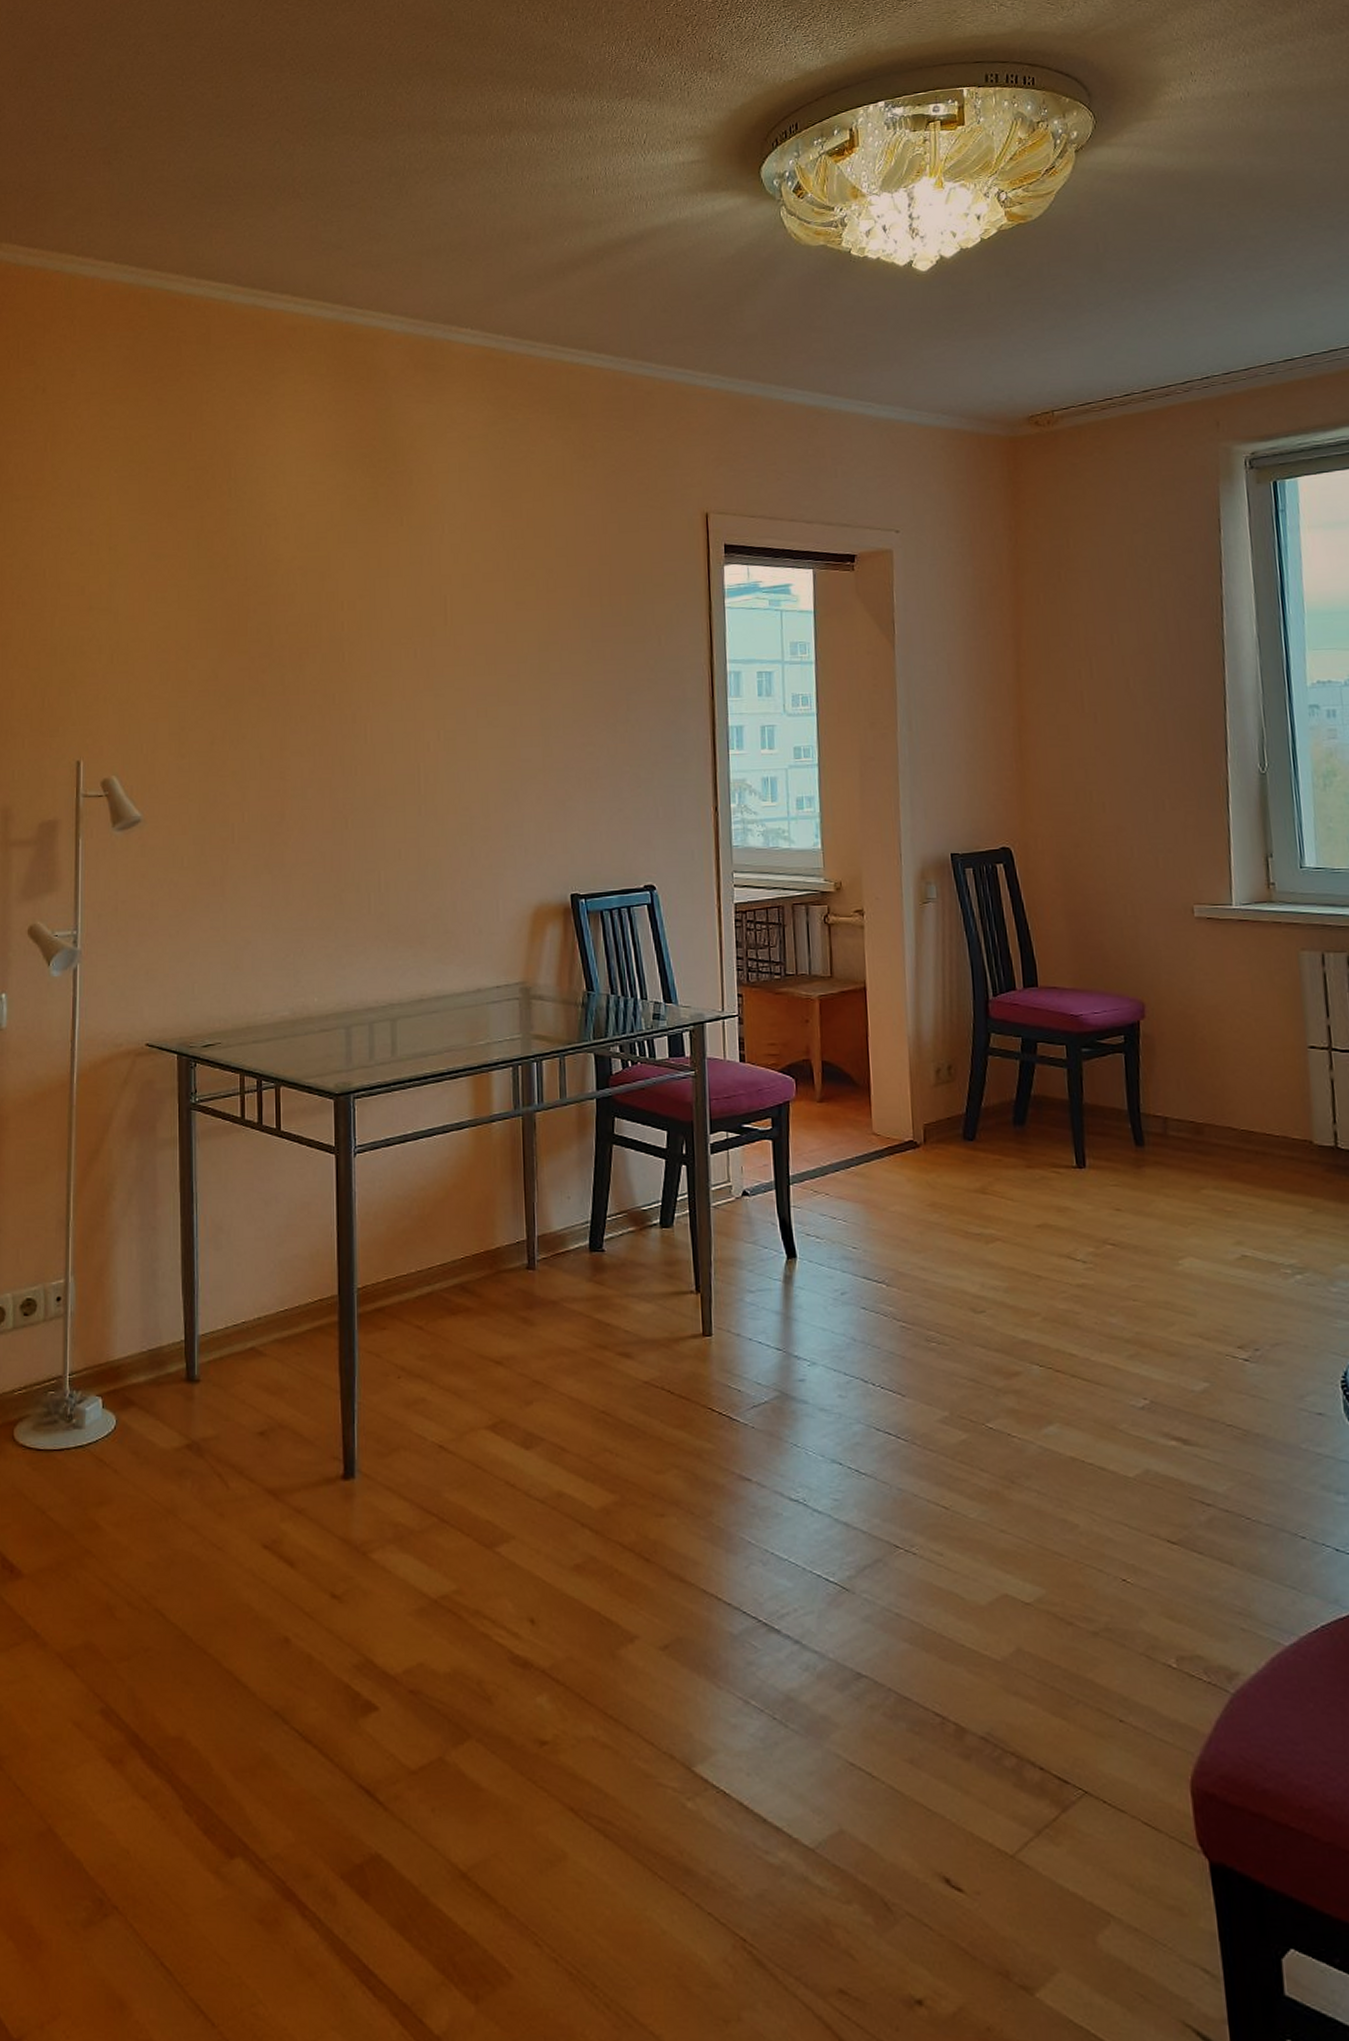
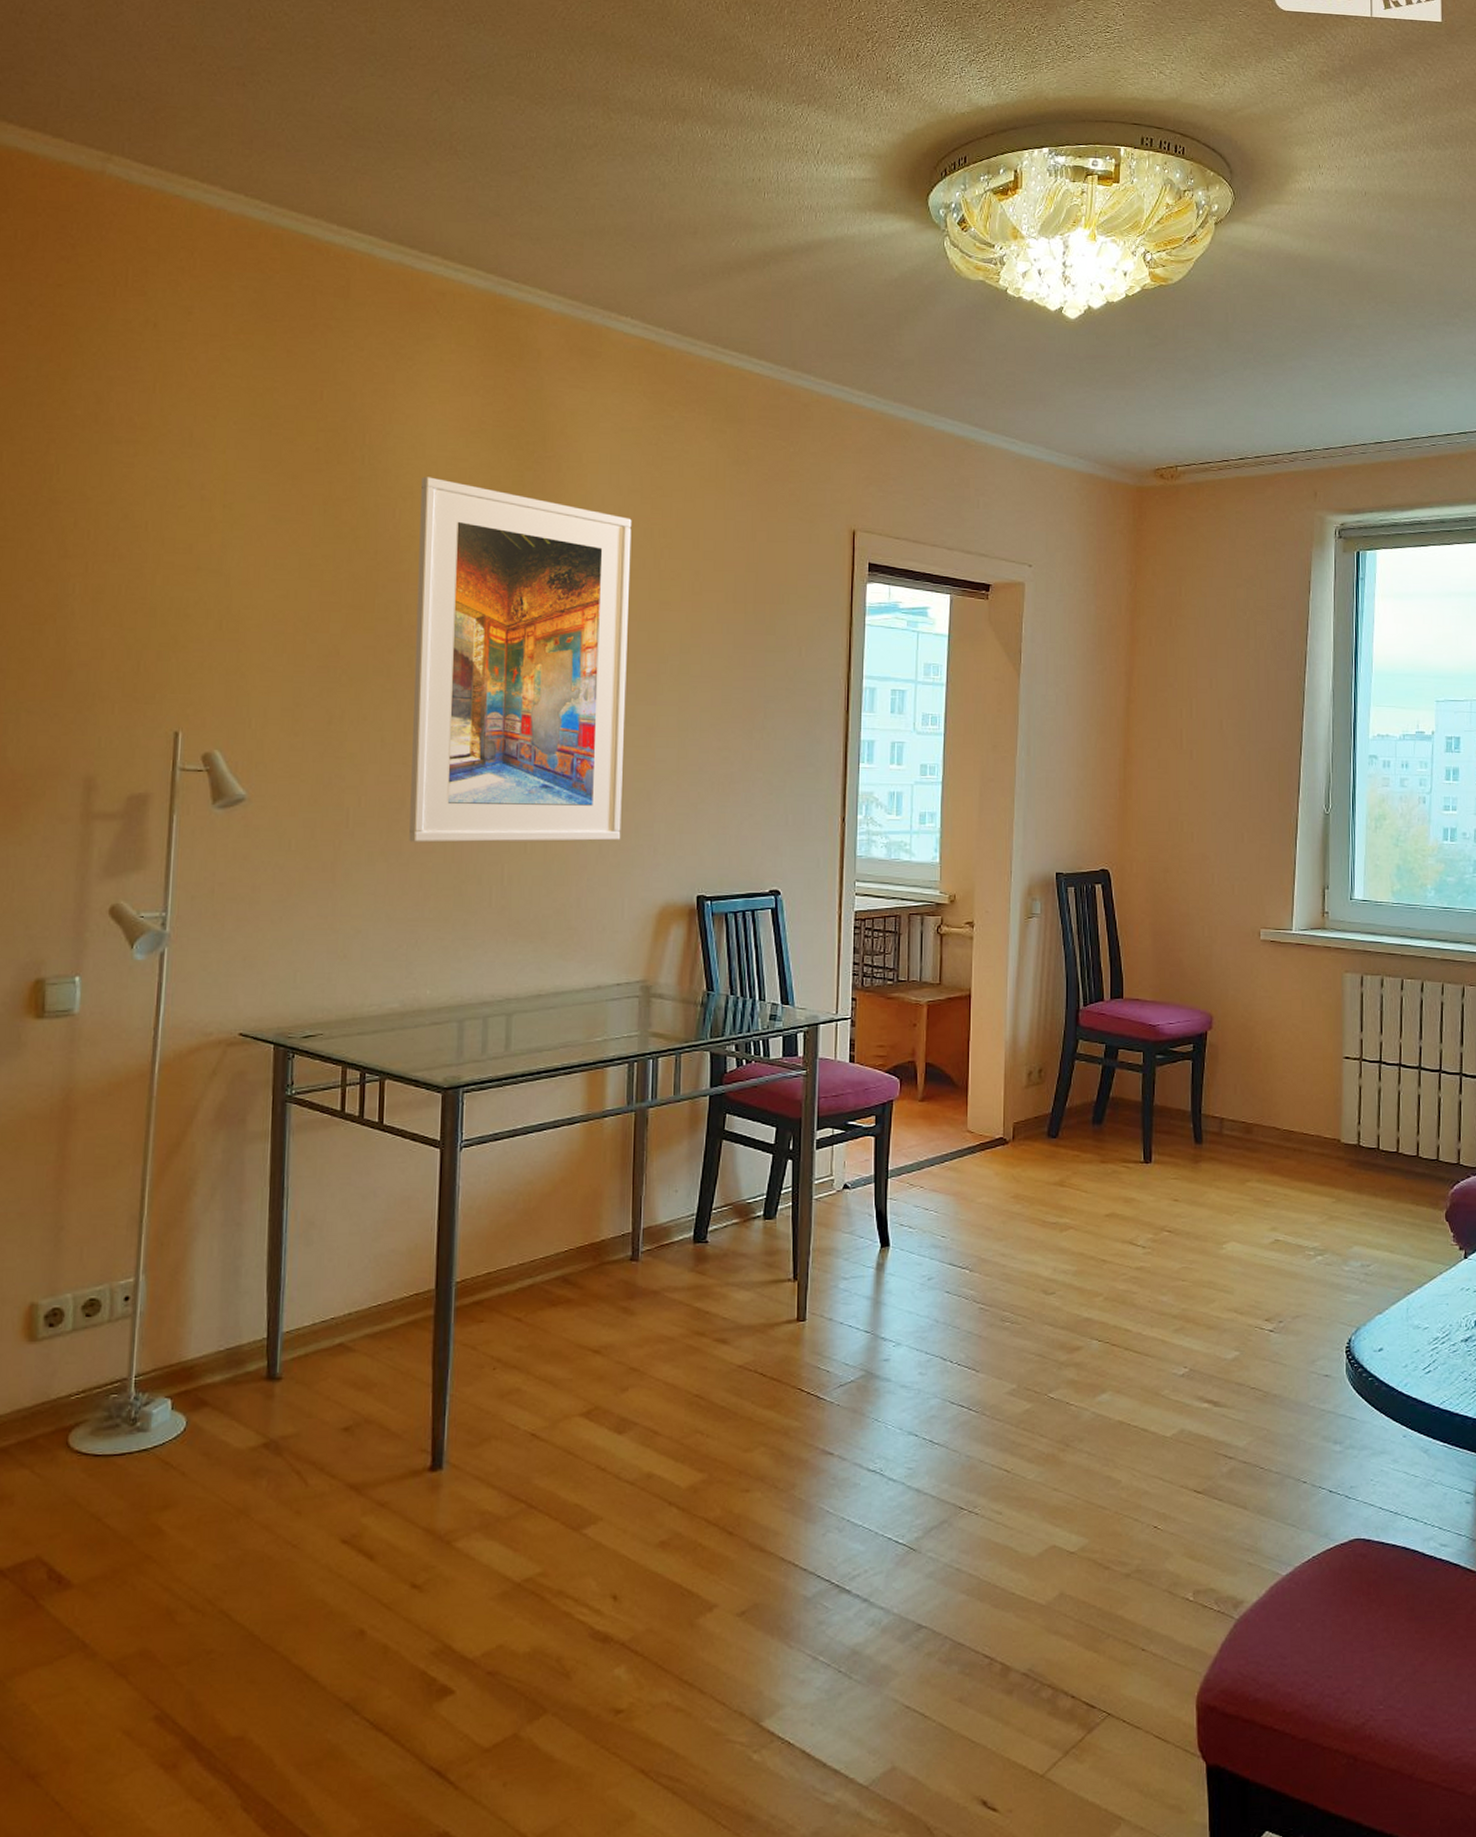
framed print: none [284,502,492,854] -> present [409,477,632,843]

